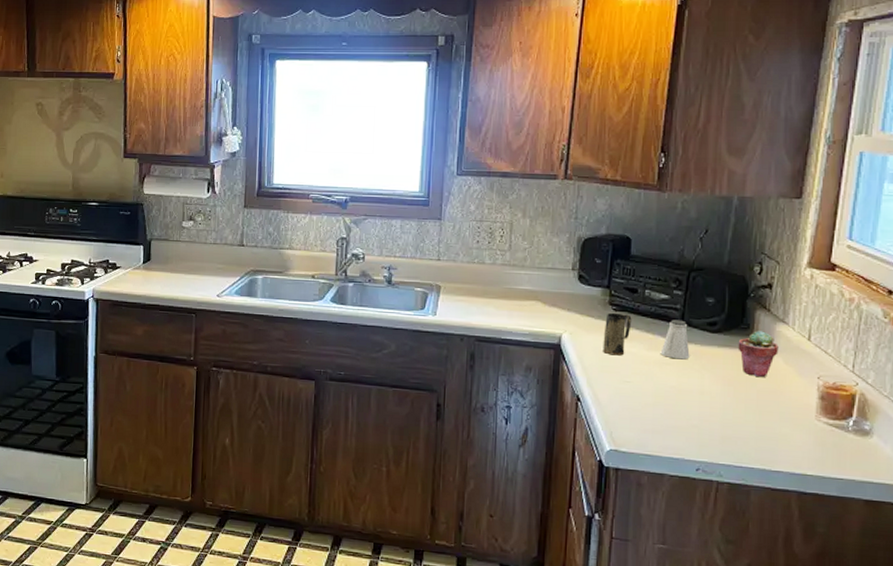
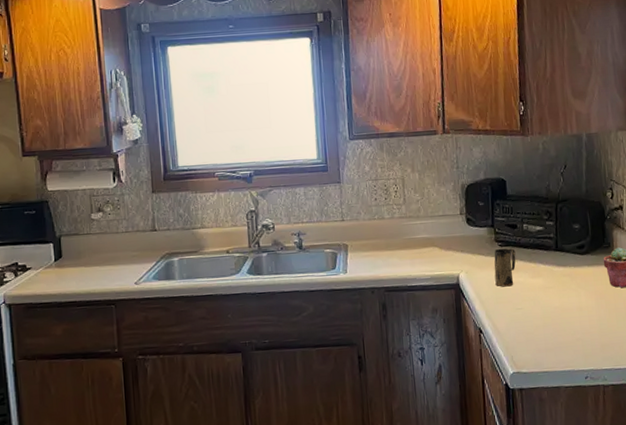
saltshaker: present [660,319,690,360] -> none [542,247,567,283]

